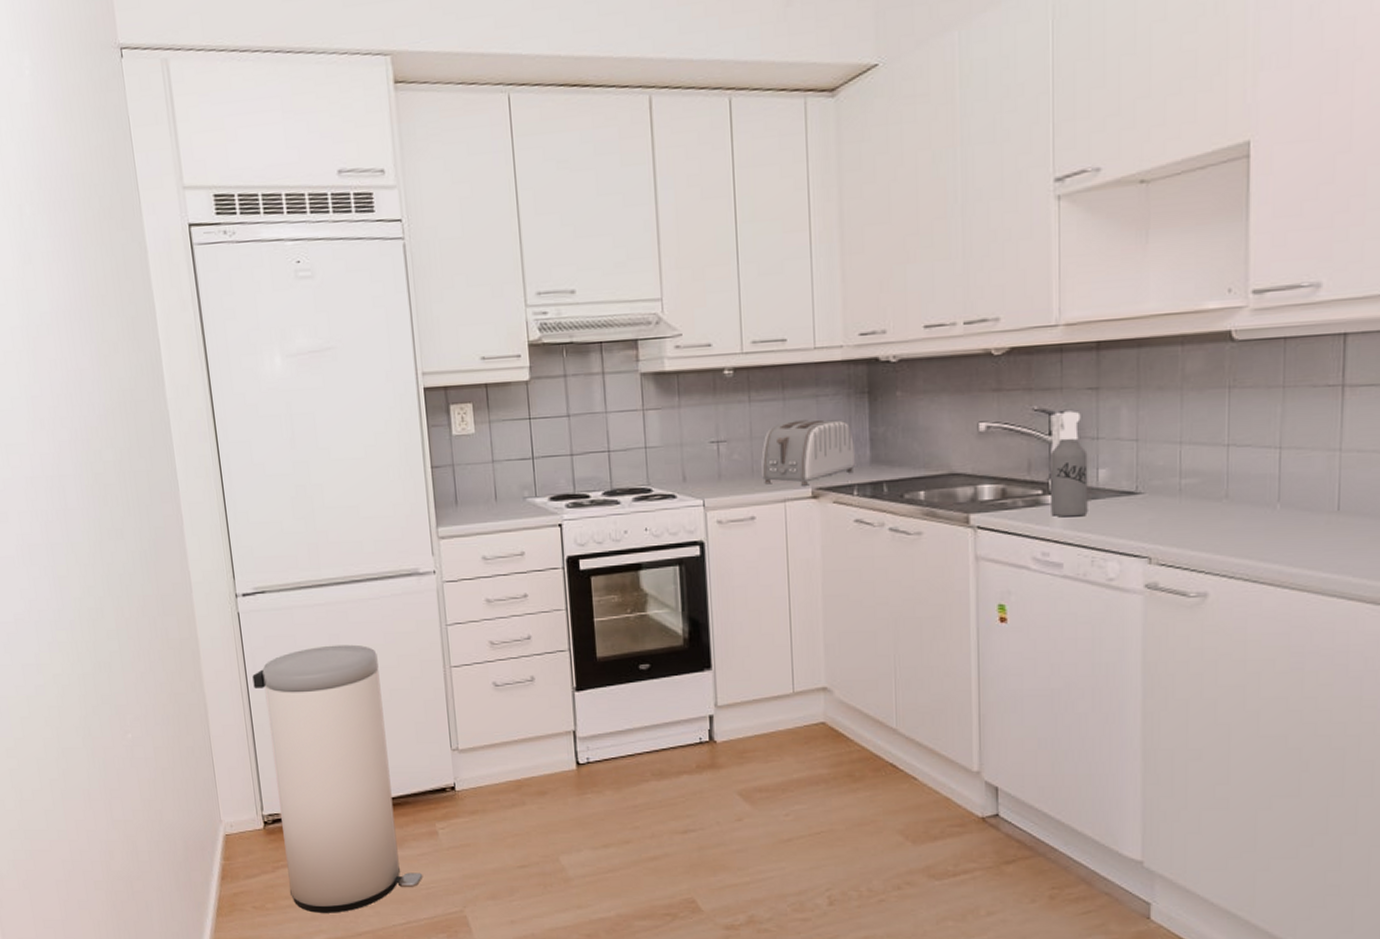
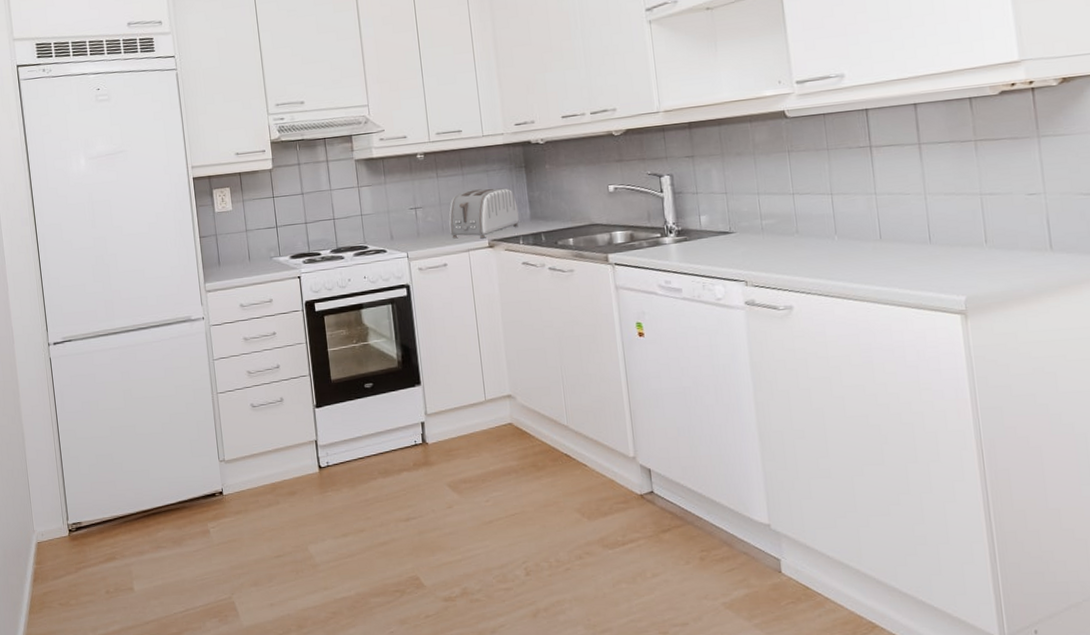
pedal bin: present [252,644,423,913] -> none [61,379,199,606]
spray bottle: present [1049,411,1088,517] -> none [663,174,696,254]

